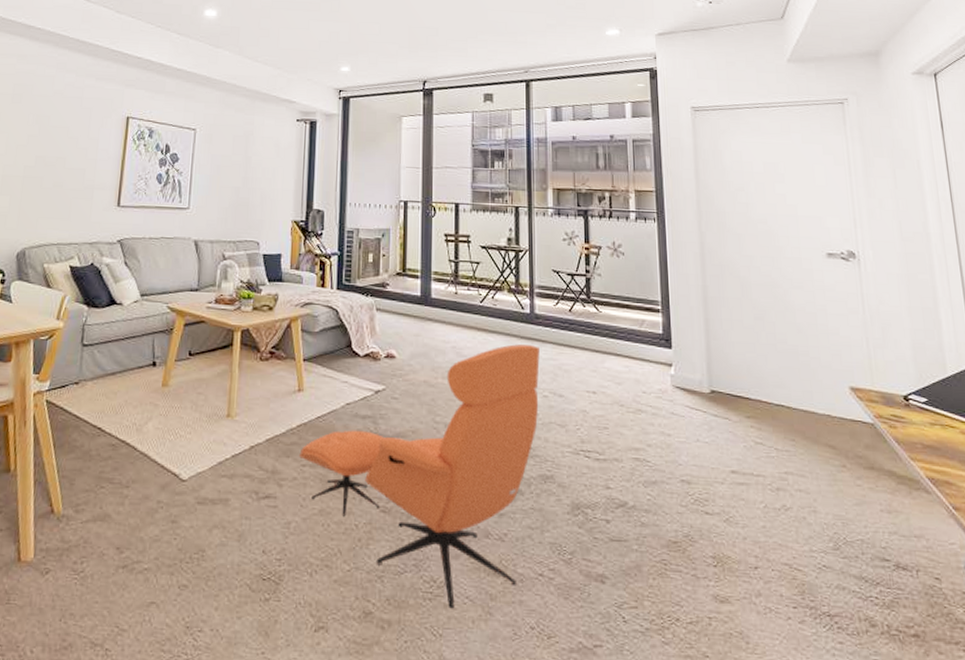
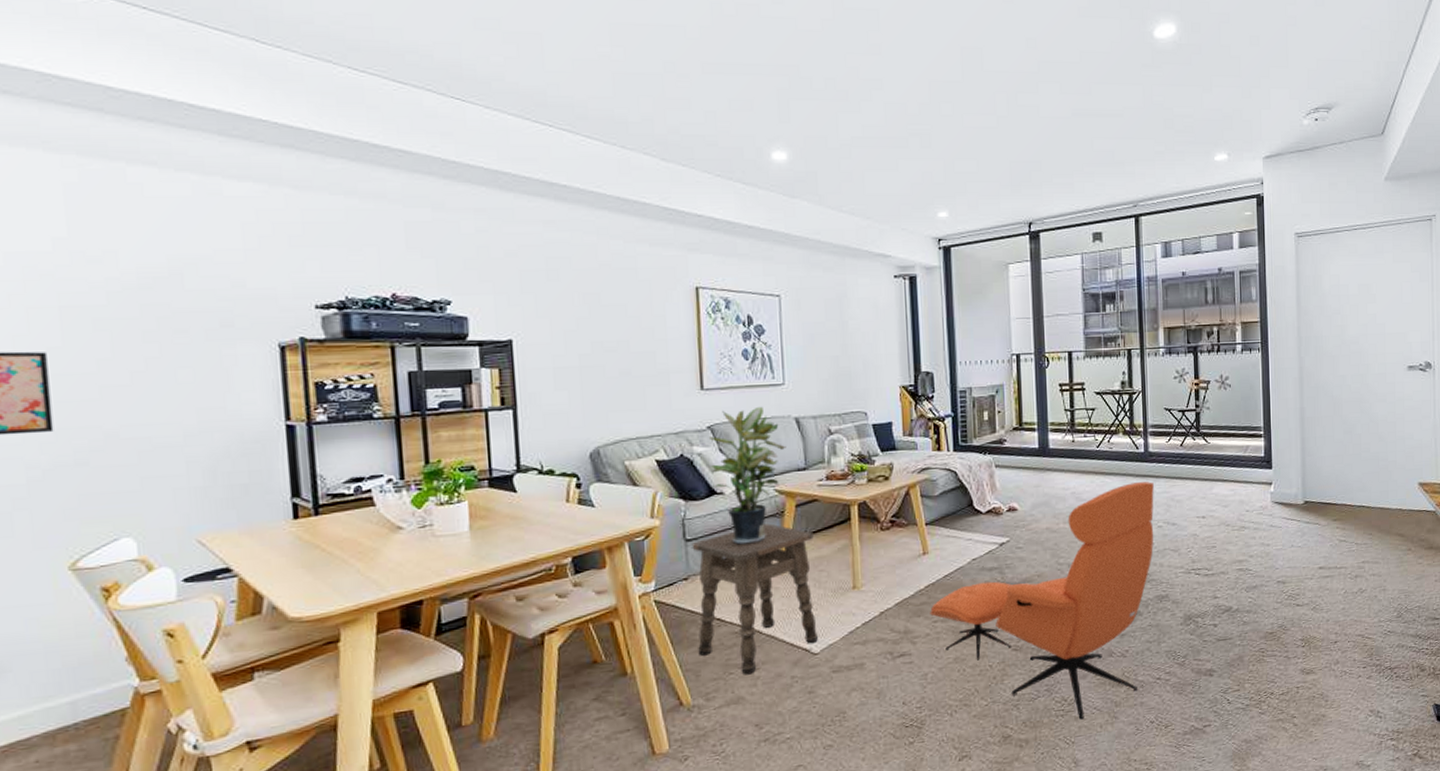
side table: none [76,339,197,492] -> present [692,523,819,675]
potted plant: none [115,226,183,357] -> present [710,406,786,545]

